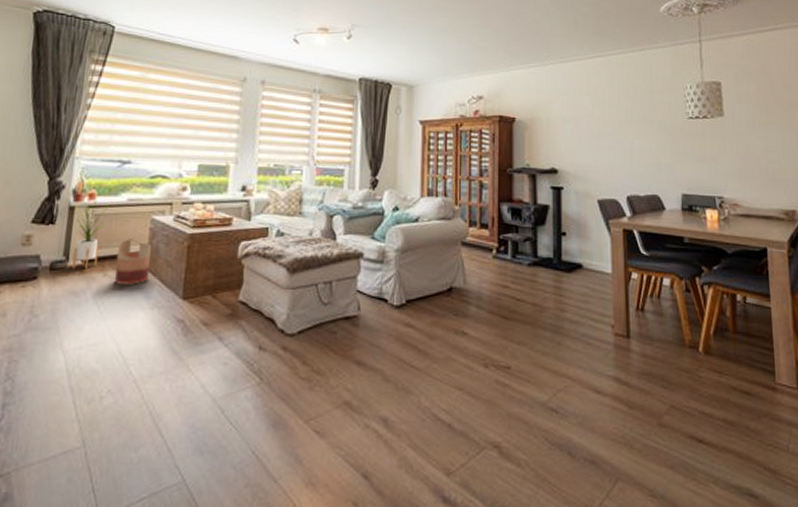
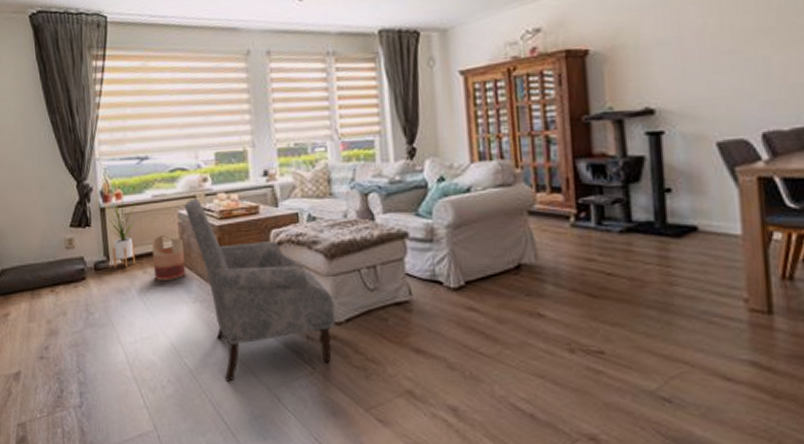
armchair: none [158,205,290,392] -> present [184,198,336,382]

